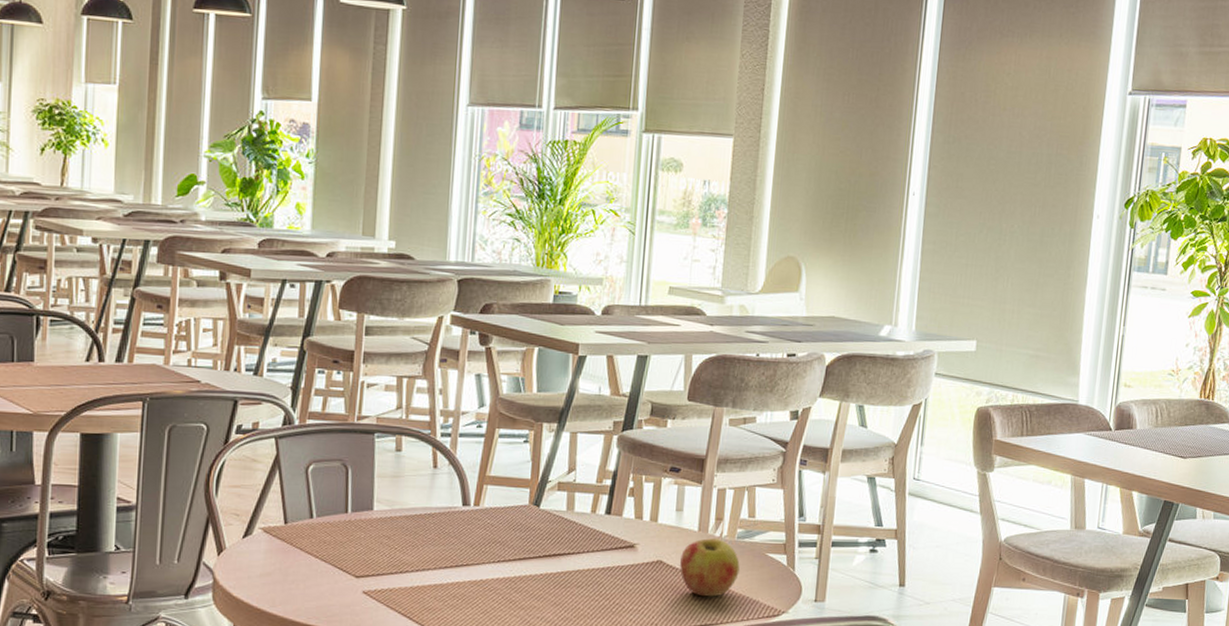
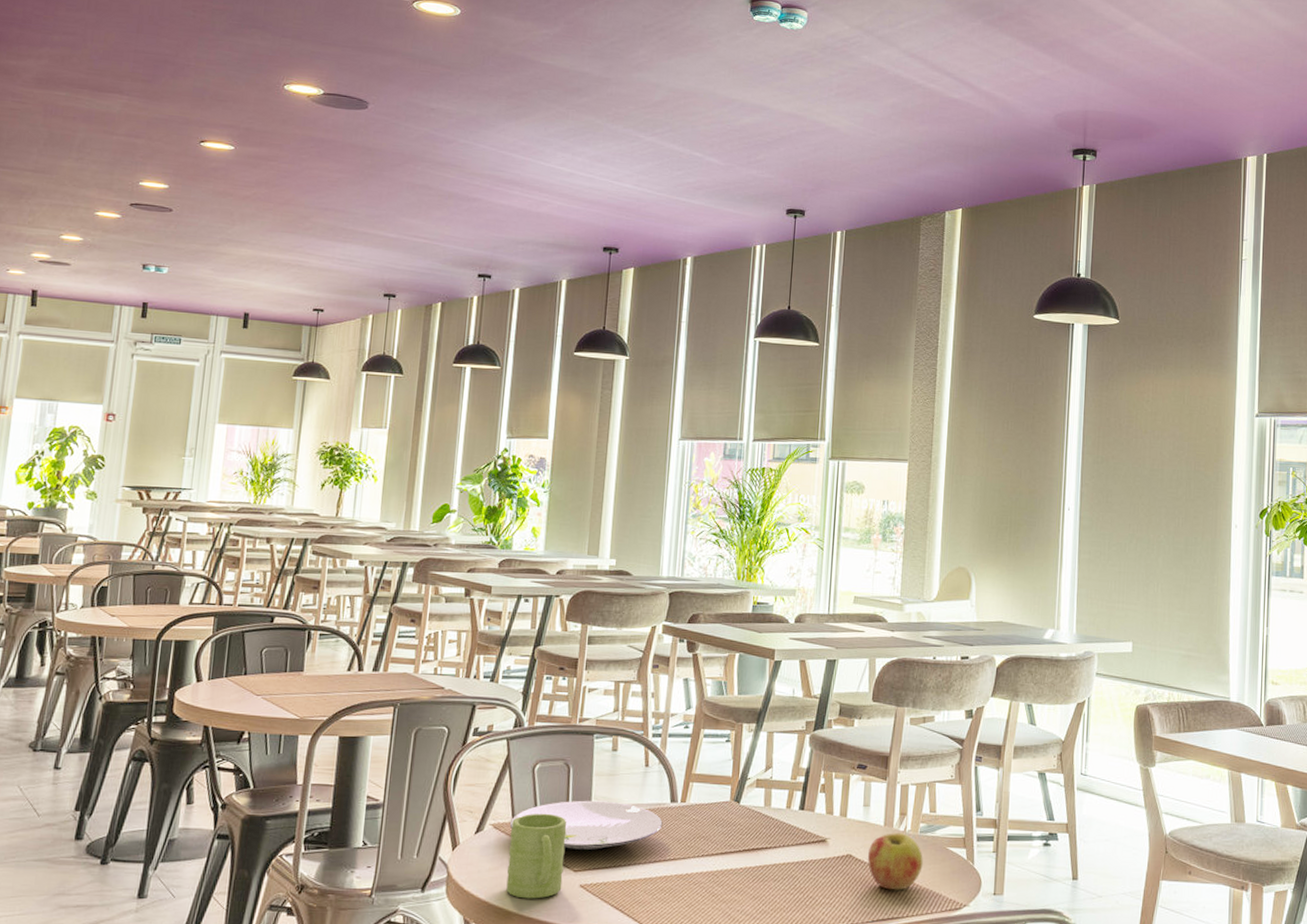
mug: none [280,516,347,606] -> present [506,813,567,899]
plate: none [281,503,454,556] -> present [509,800,663,851]

